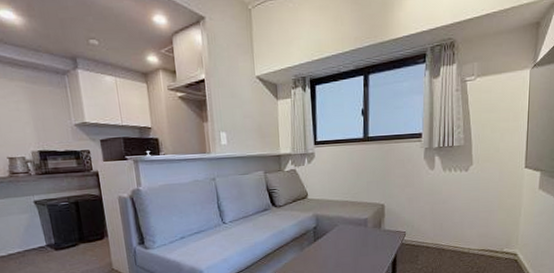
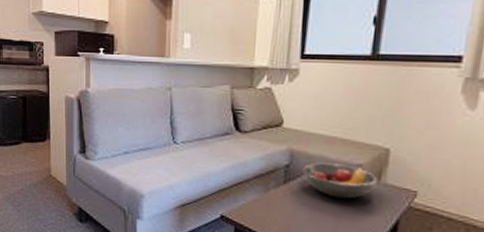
fruit bowl: none [327,219,380,246] -> present [302,162,379,199]

